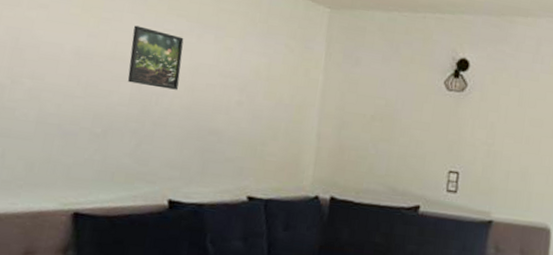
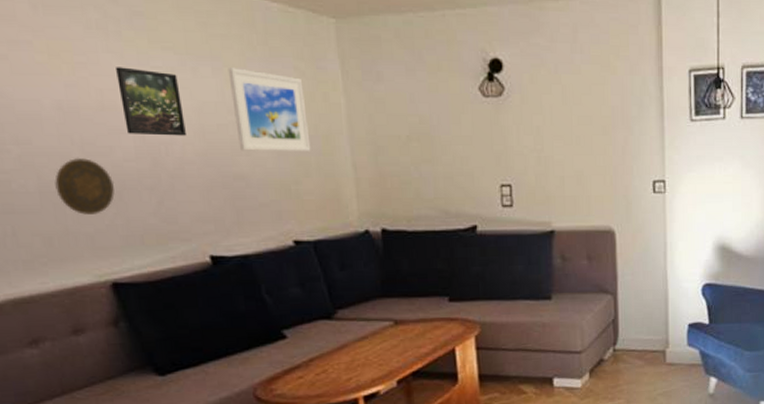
decorative plate: none [51,96,104,148] -> present [55,157,115,215]
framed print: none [221,38,290,118] -> present [227,68,311,152]

